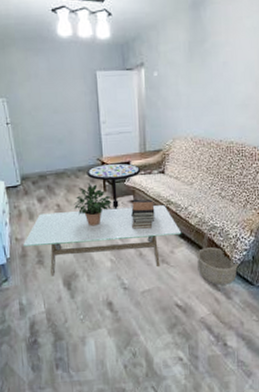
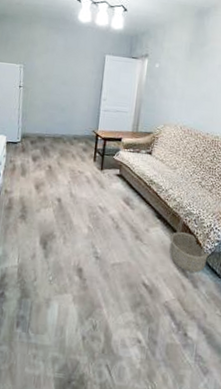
coffee table: present [22,205,182,277] -> none [10,171,159,242]
potted plant: present [74,182,112,226] -> none [64,150,99,192]
side table: present [86,163,141,209] -> none [81,136,131,180]
book stack: present [131,199,155,230] -> none [113,174,138,205]

